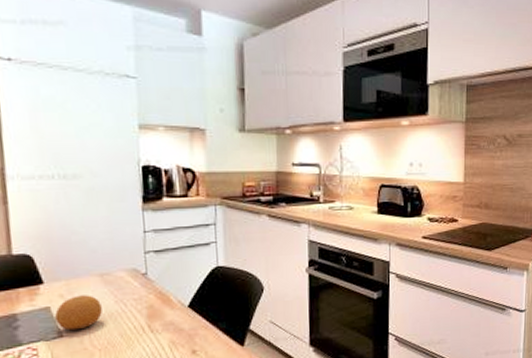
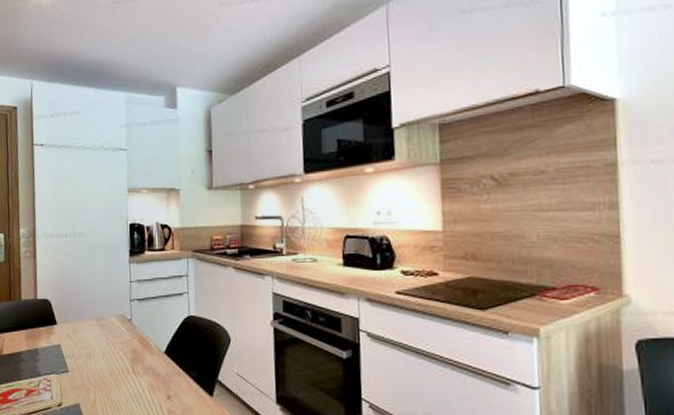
fruit: present [54,295,102,331] -> none [63,336,97,367]

